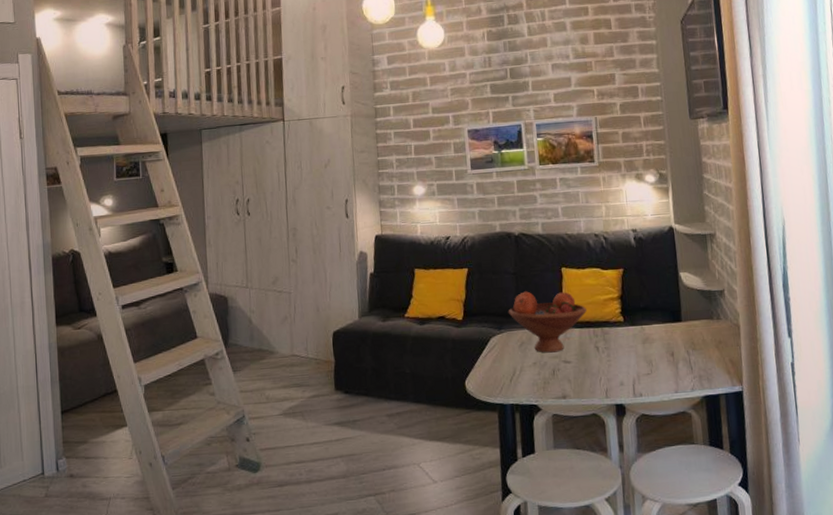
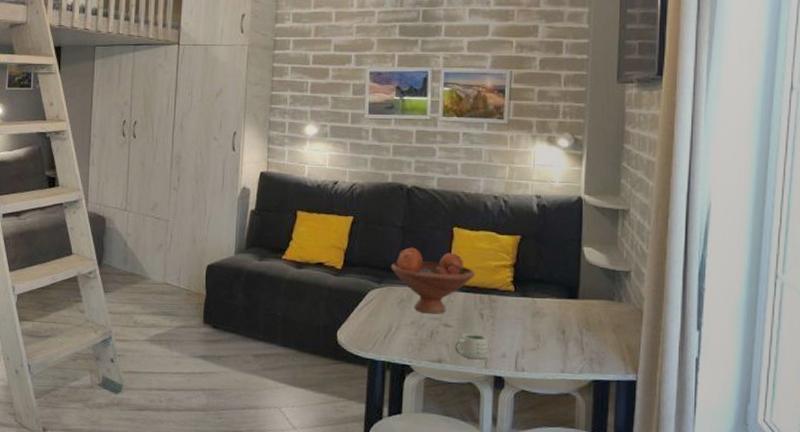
mug: none [576,366,608,391] -> present [455,333,489,360]

